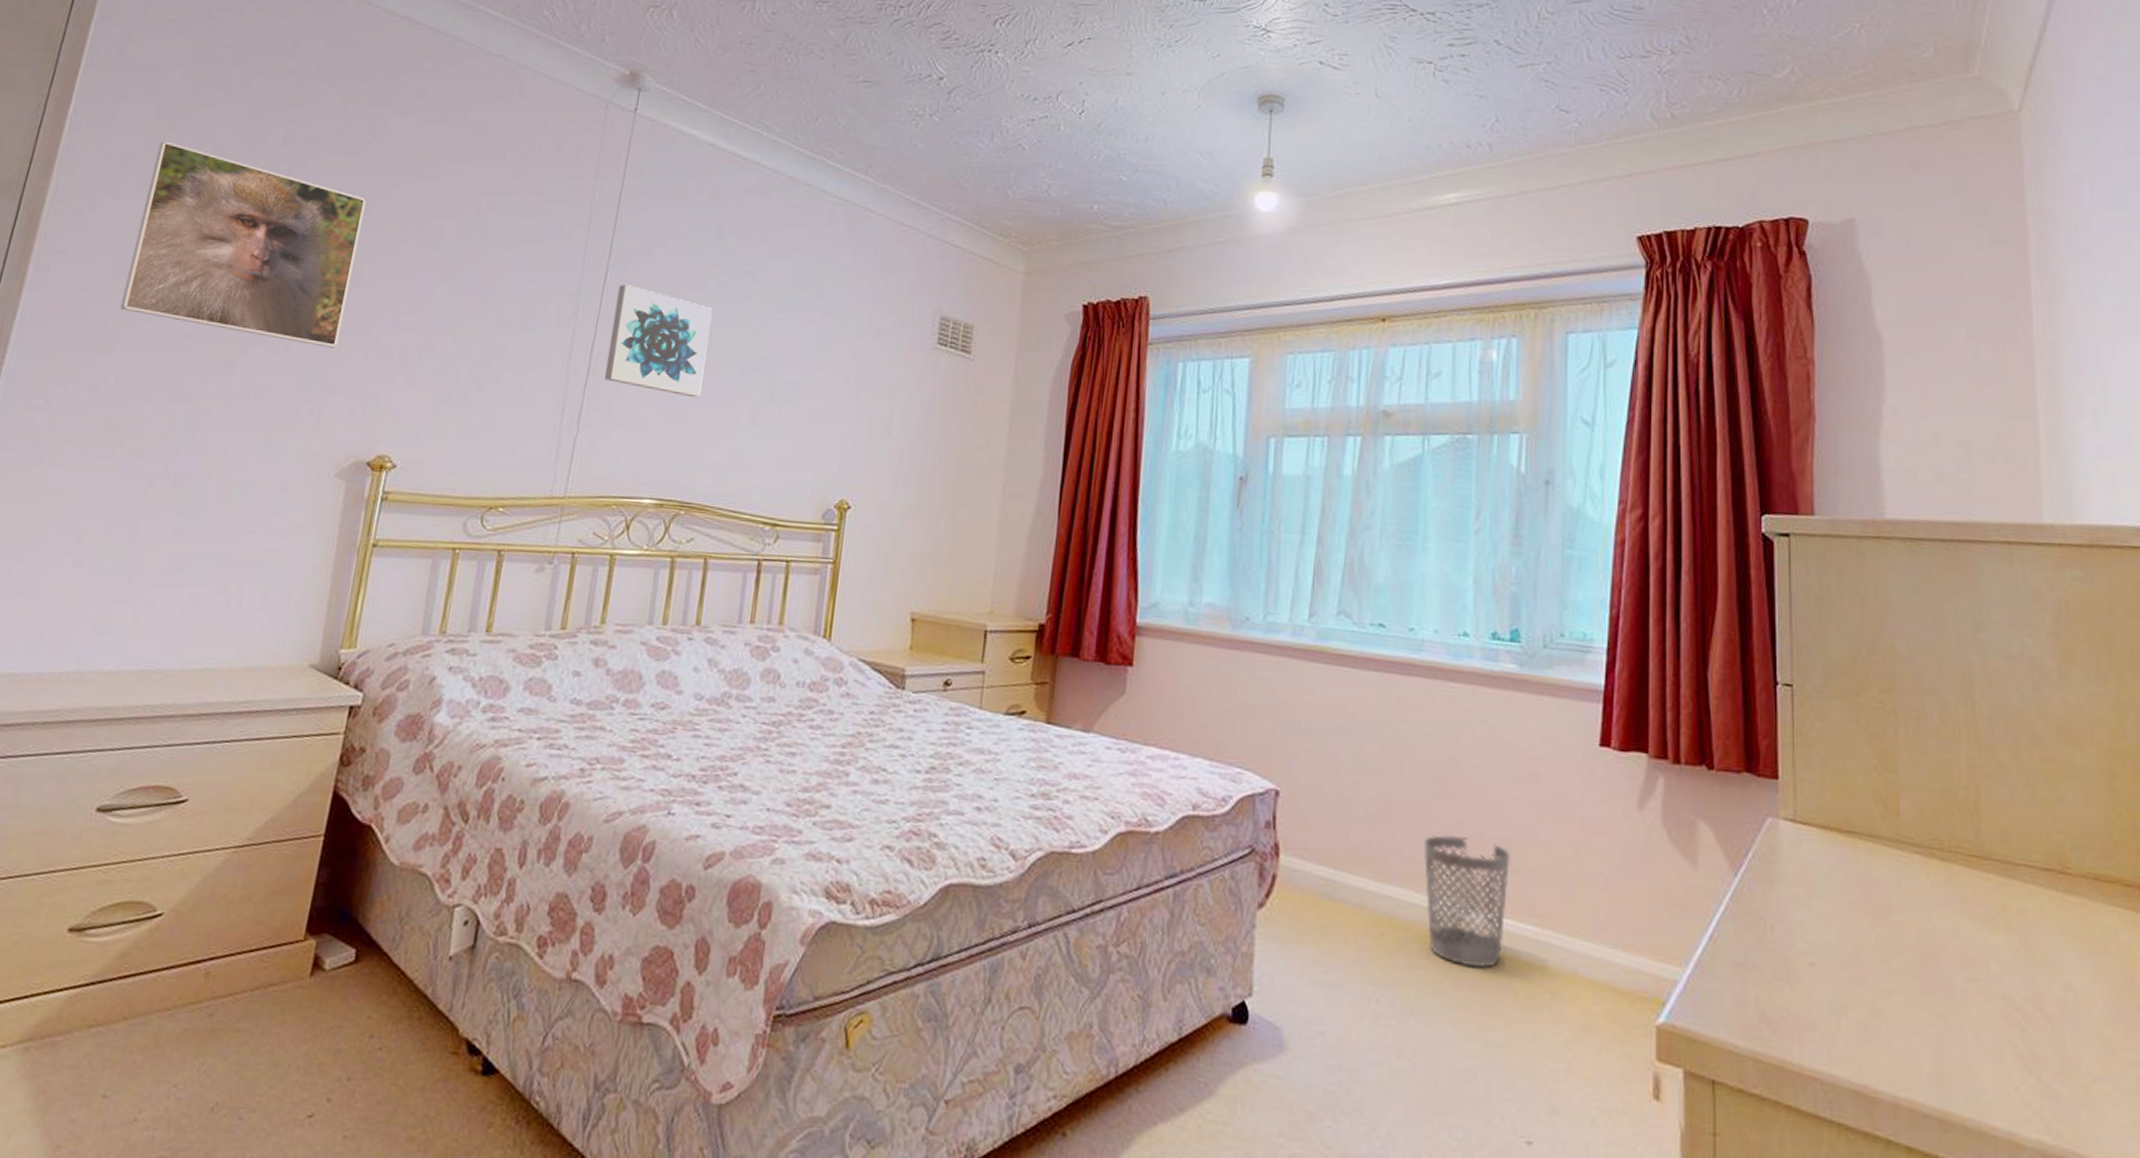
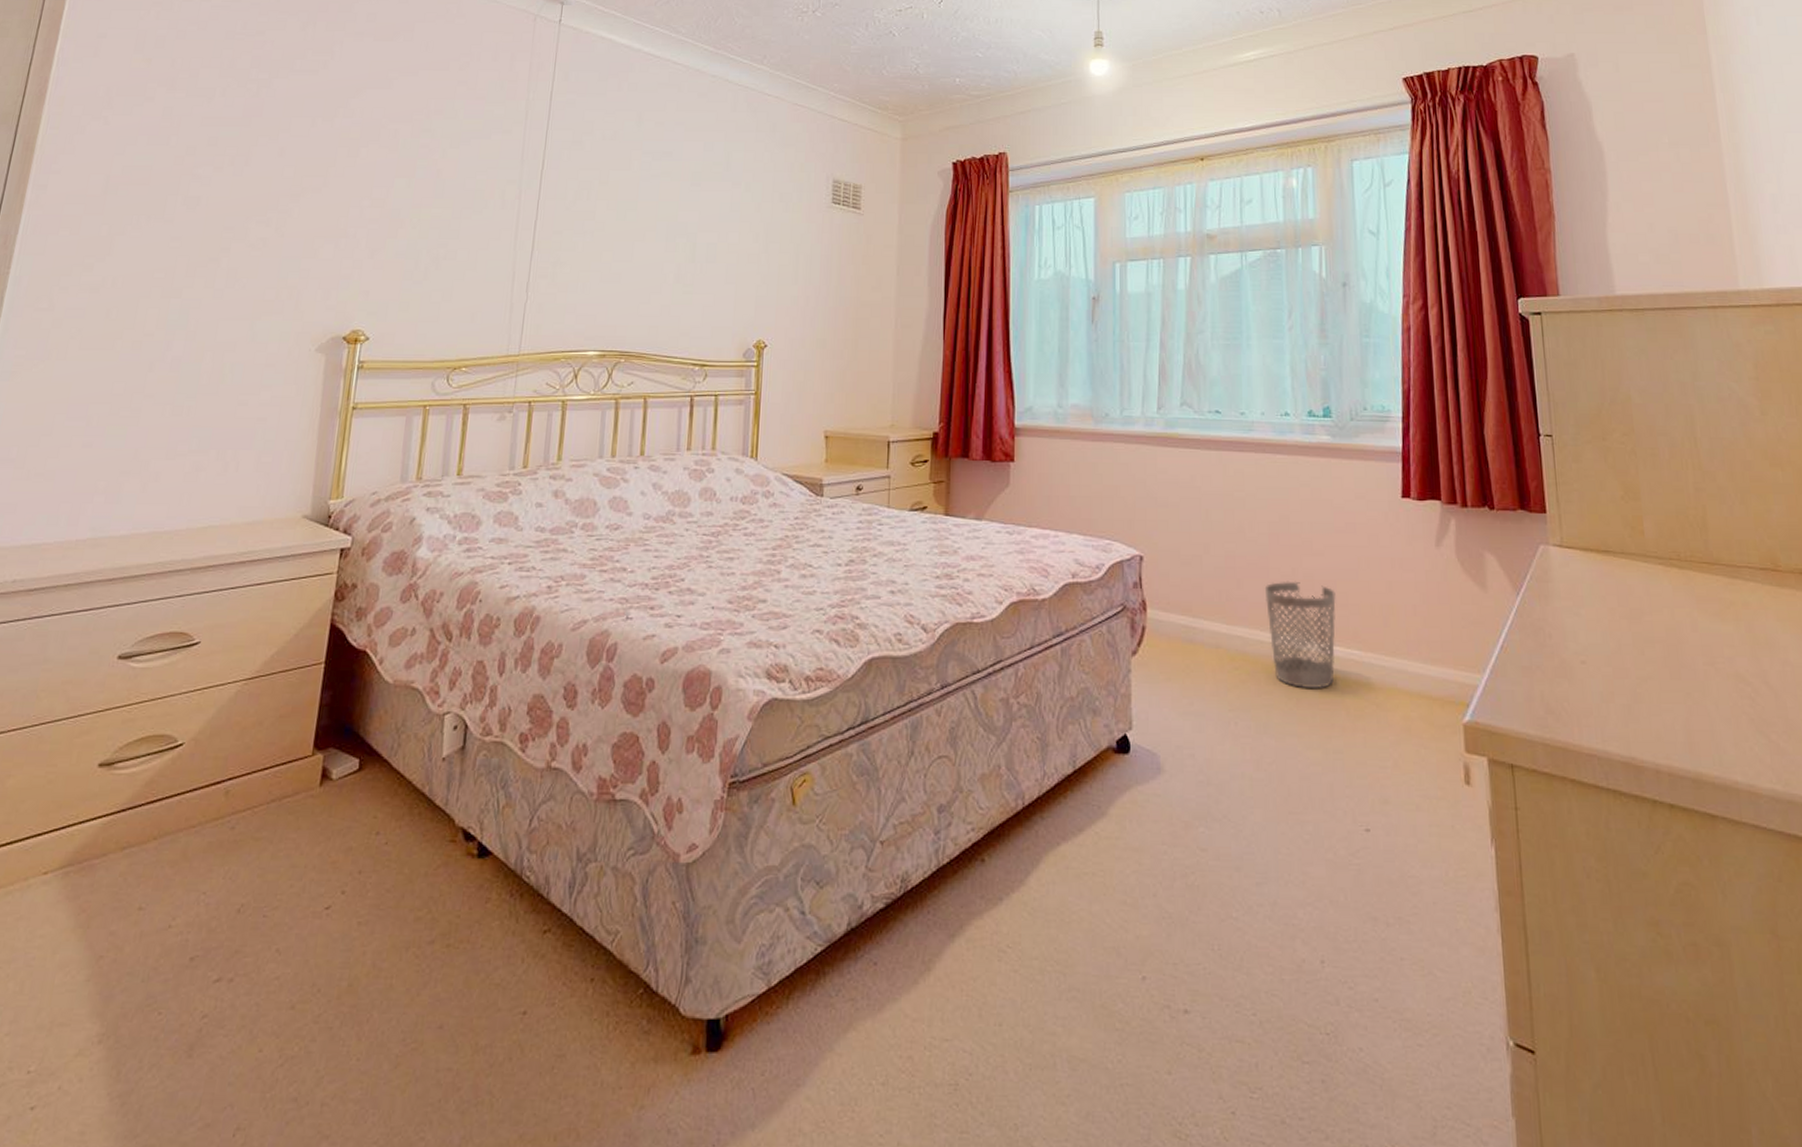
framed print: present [120,140,366,348] -> none [113,70,328,241]
wall art: present [604,284,713,398] -> none [547,170,638,262]

